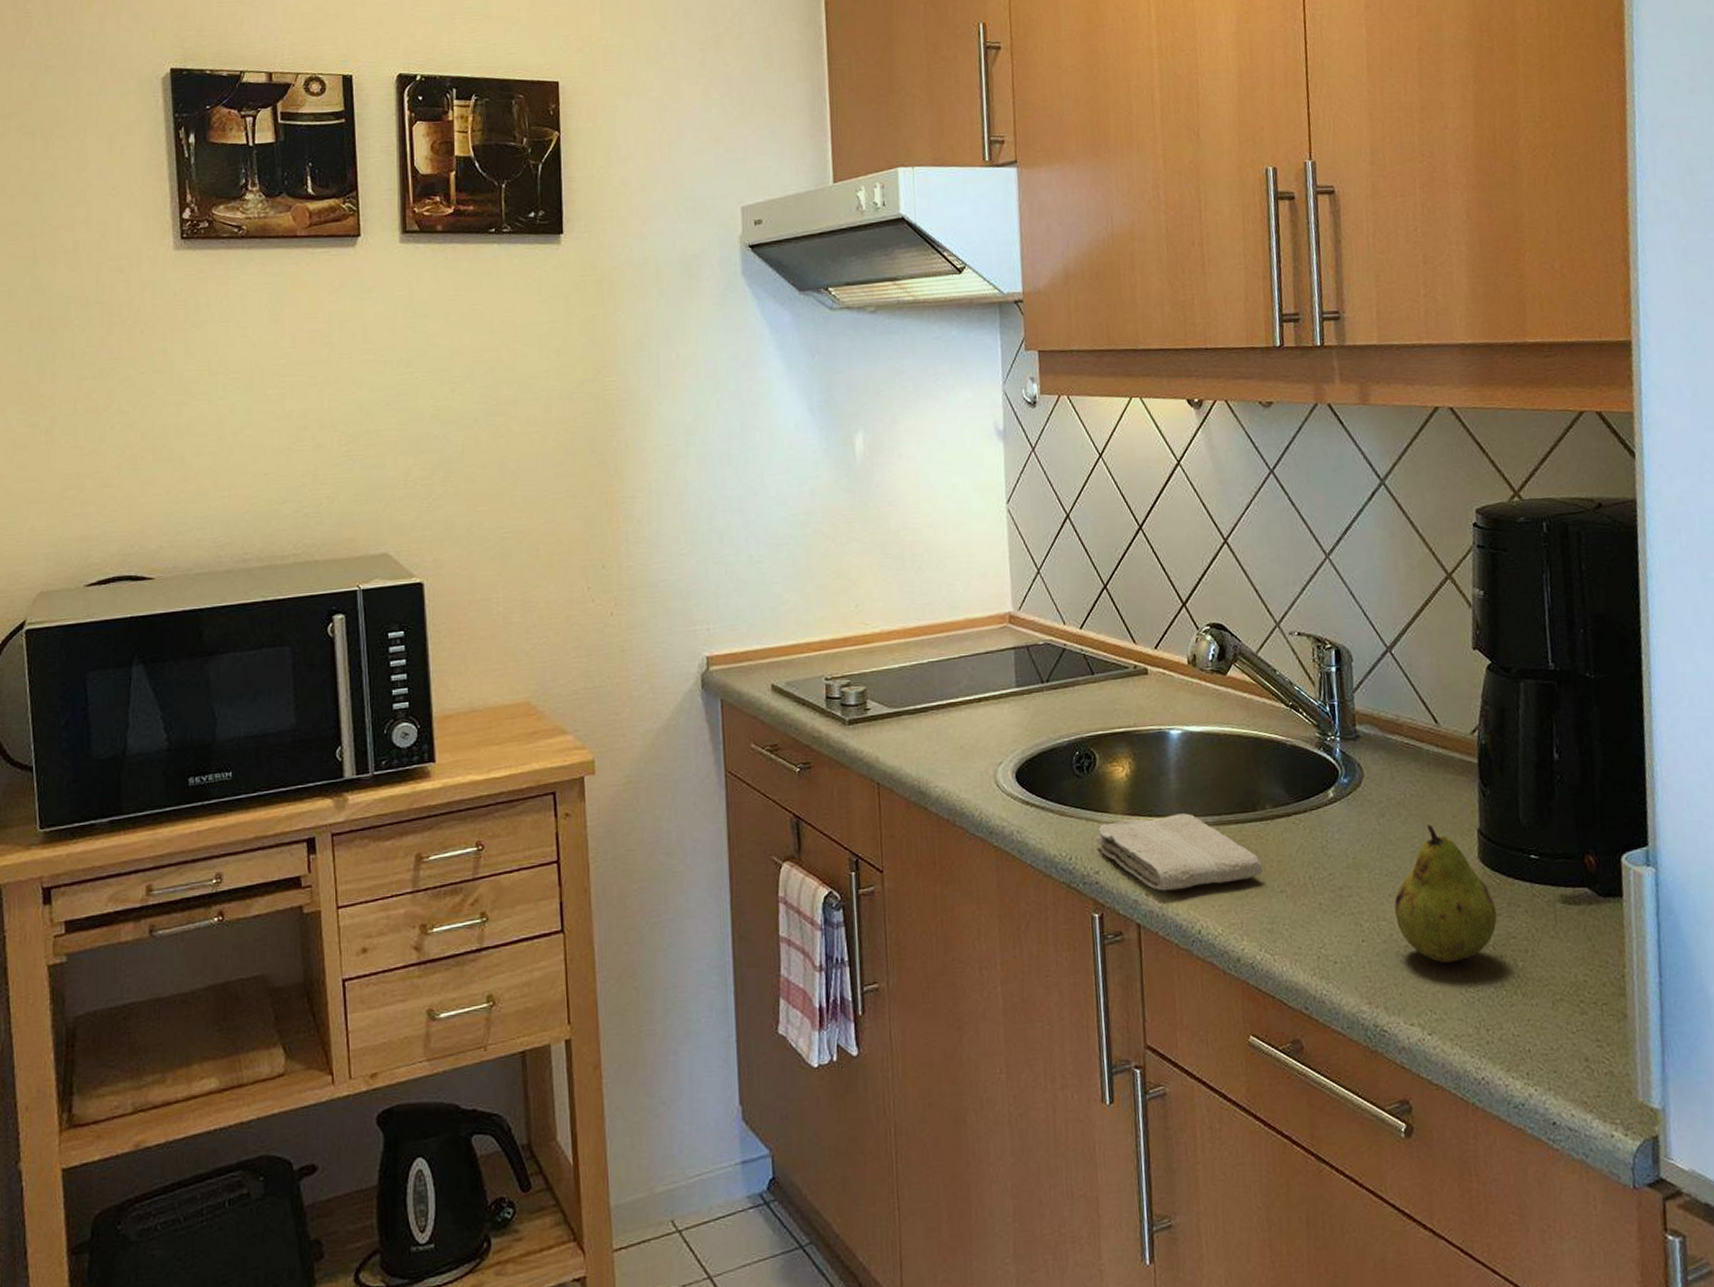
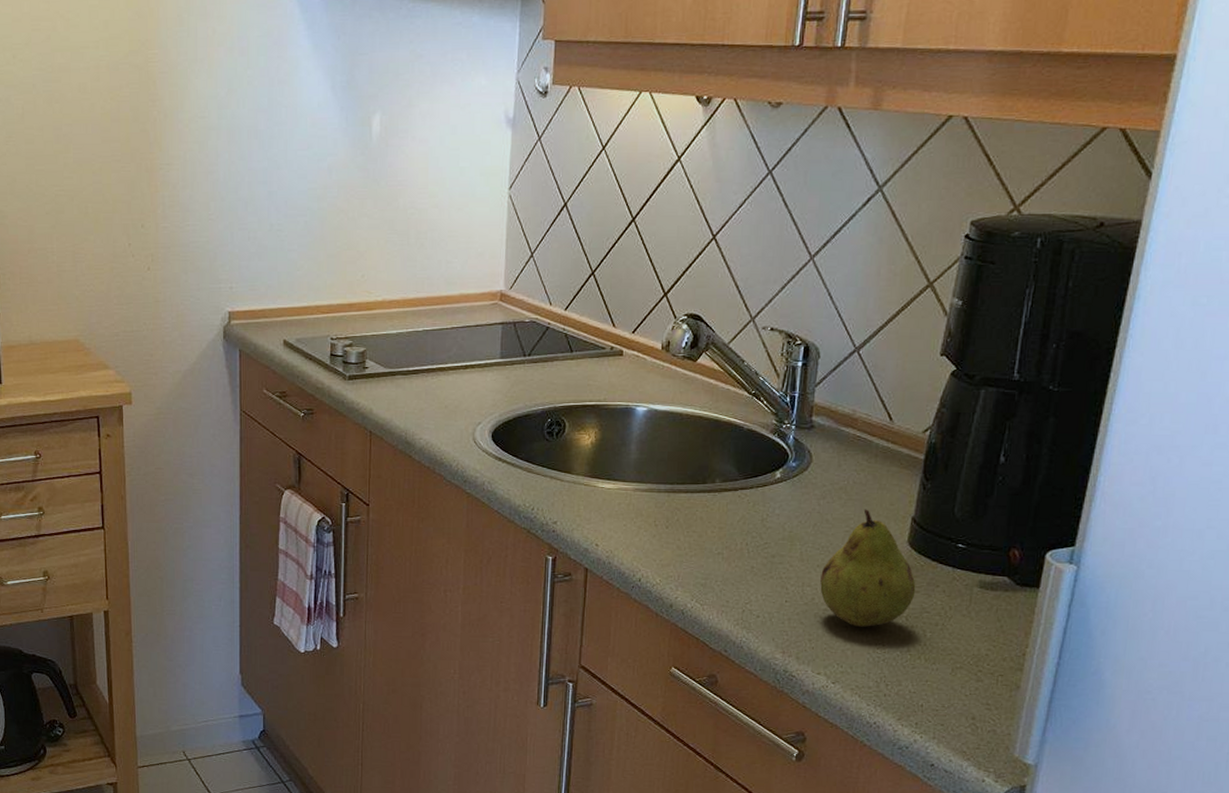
washcloth: present [1096,813,1263,891] -> none [557,480,704,544]

